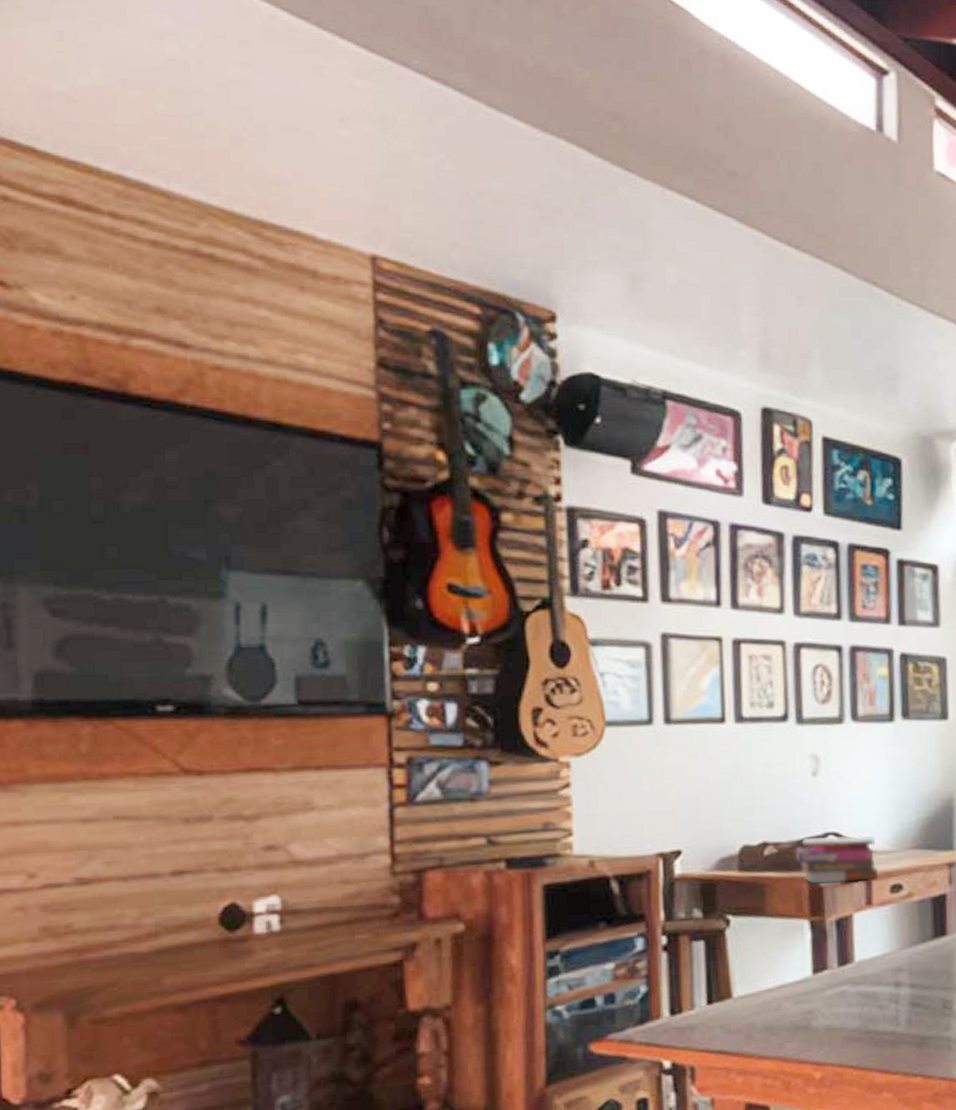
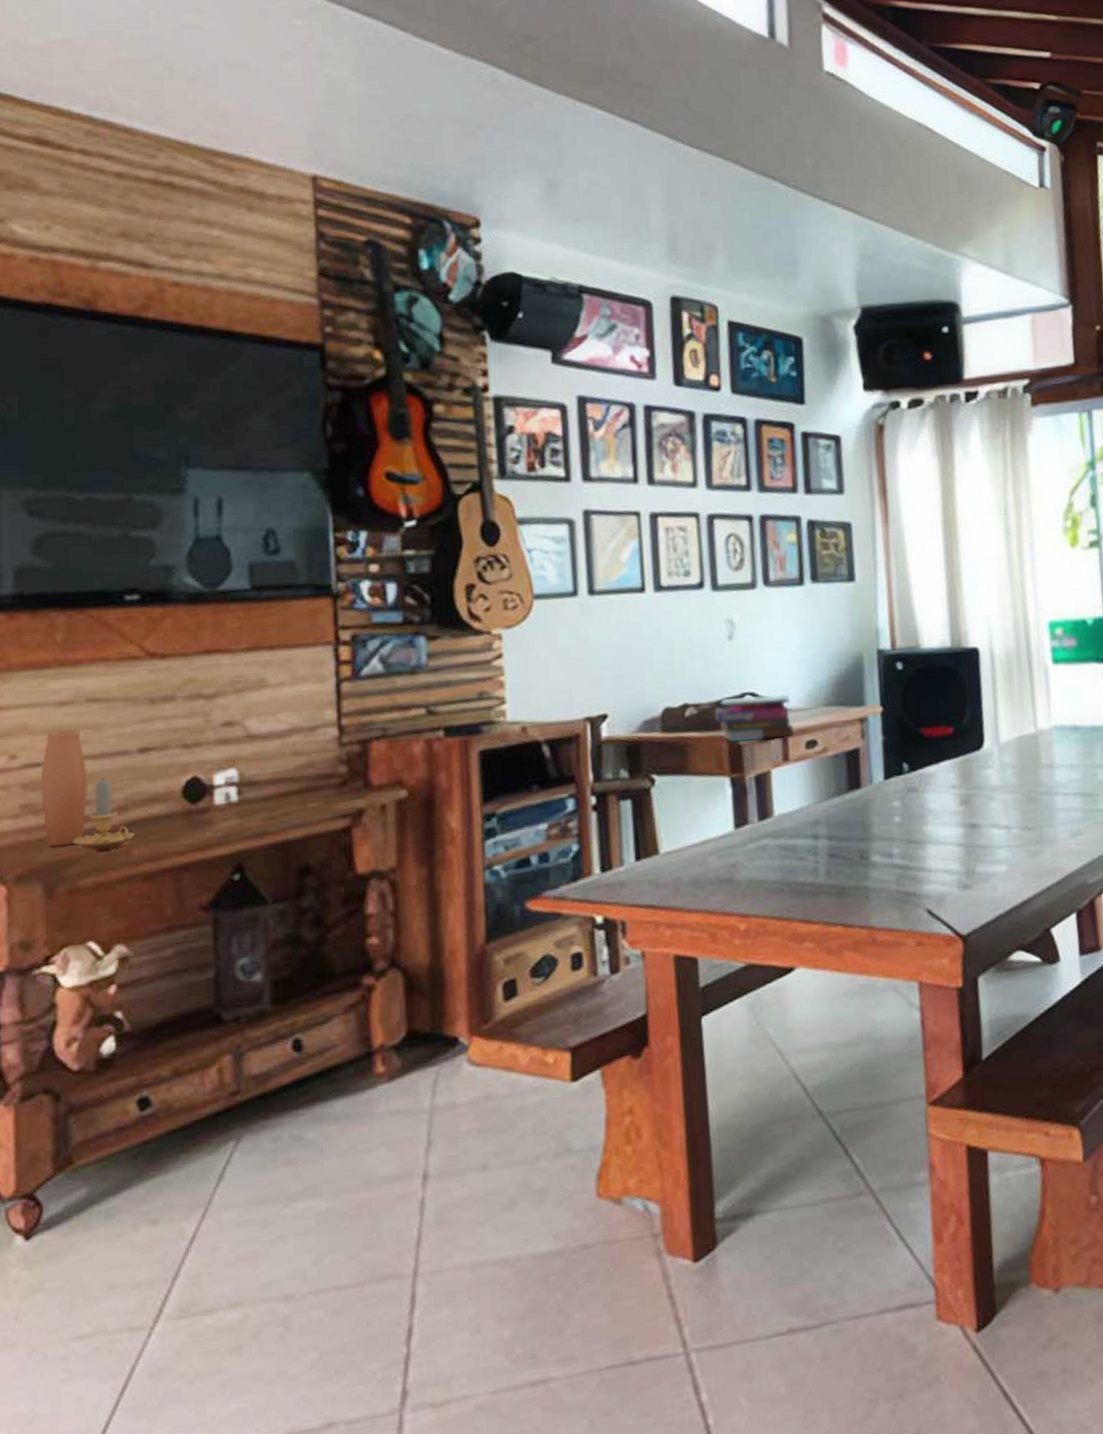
vase: none [62,848,114,974] -> present [40,729,88,847]
candle: none [98,901,166,978] -> present [73,778,134,851]

